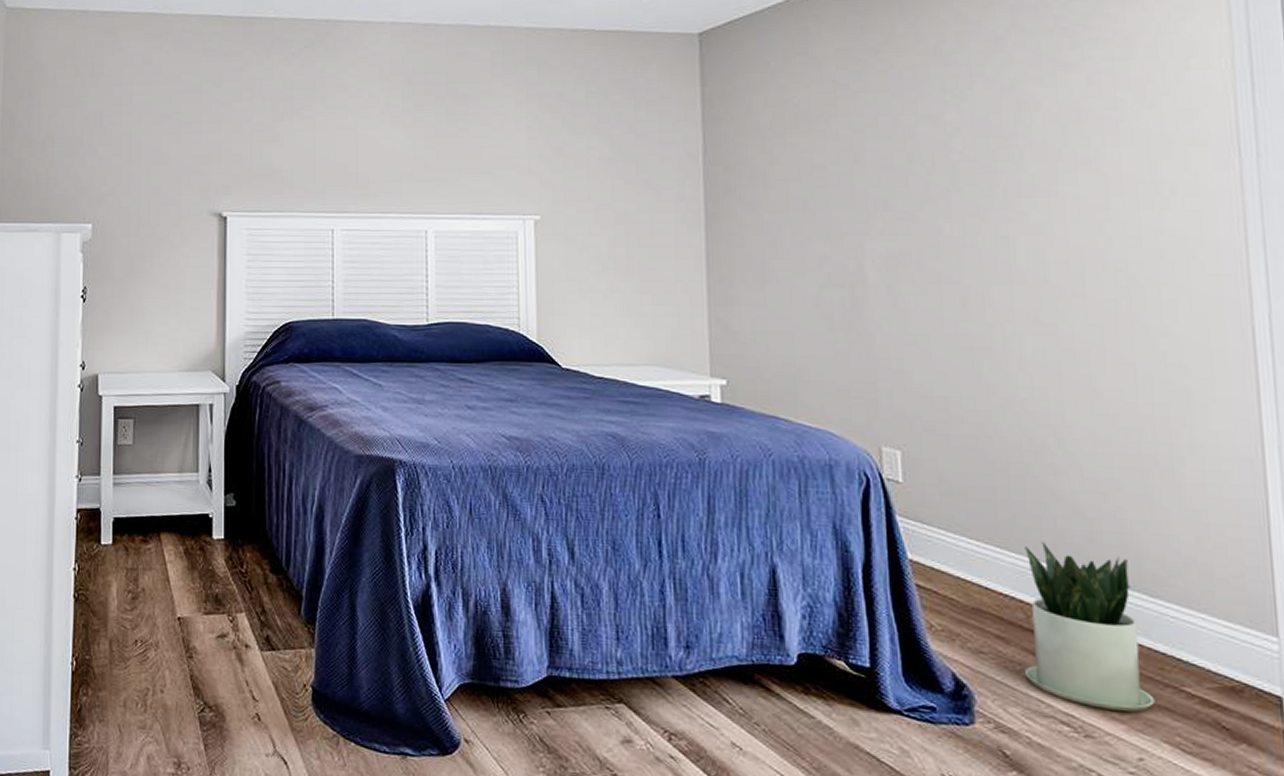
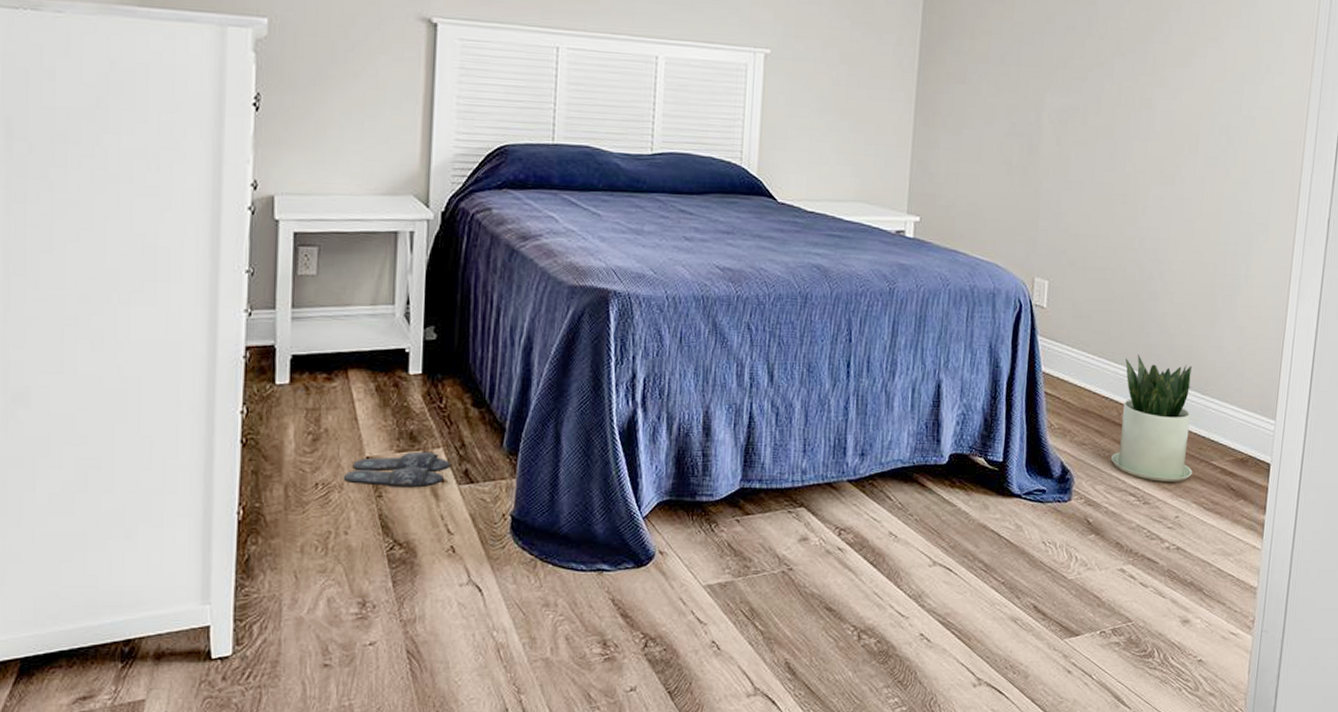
slippers: none [158,615,252,651] -> present [343,451,450,488]

